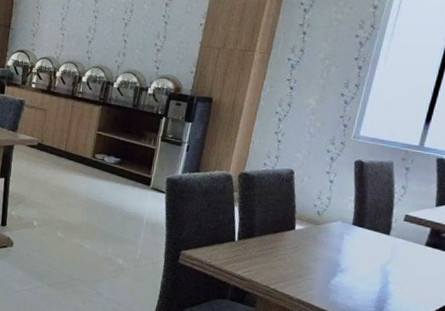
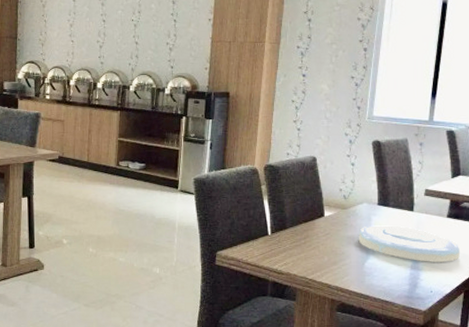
plate: none [327,244,435,290] -> present [358,225,461,262]

